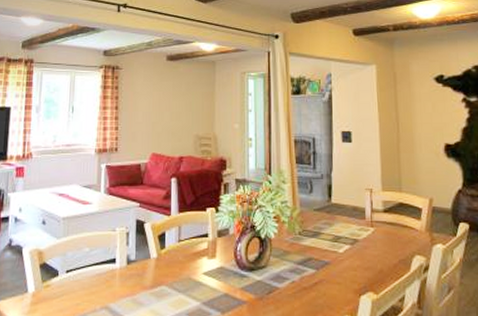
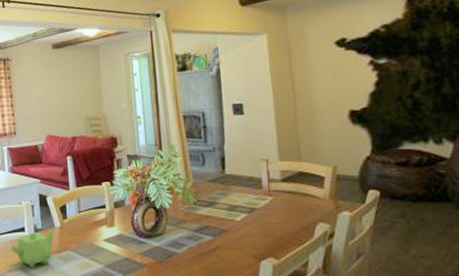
teapot: none [97,262,151,306] -> present [11,230,55,267]

